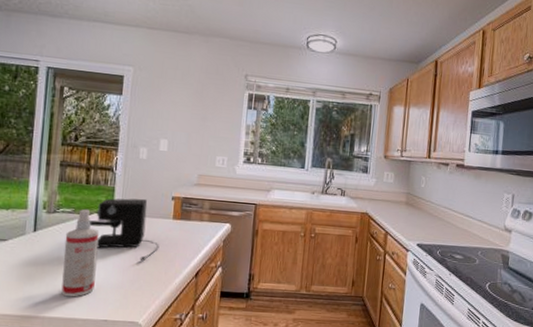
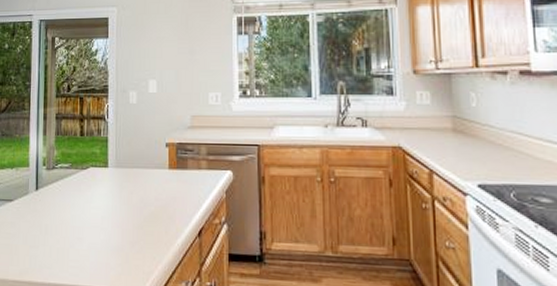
spray bottle: present [61,209,100,297] -> none [64,163,96,262]
coffee maker: present [89,198,160,261] -> none [86,147,157,218]

